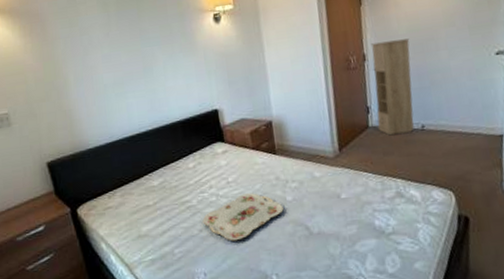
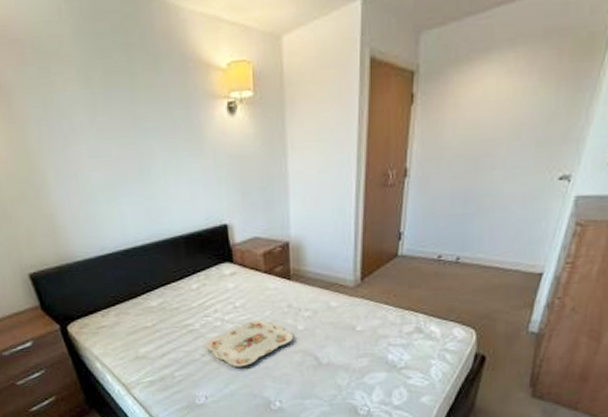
storage cabinet: present [370,38,414,136] -> none [409,152,463,267]

